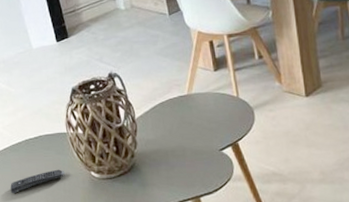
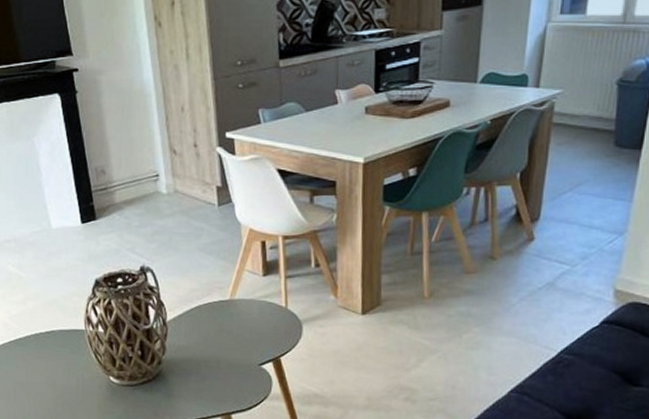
remote control: present [10,169,65,194] -> none [13,370,79,394]

